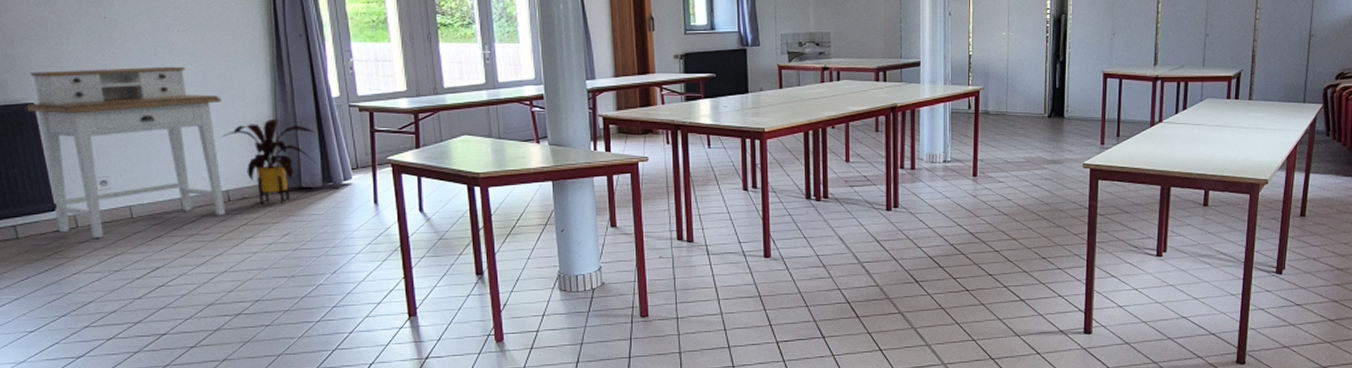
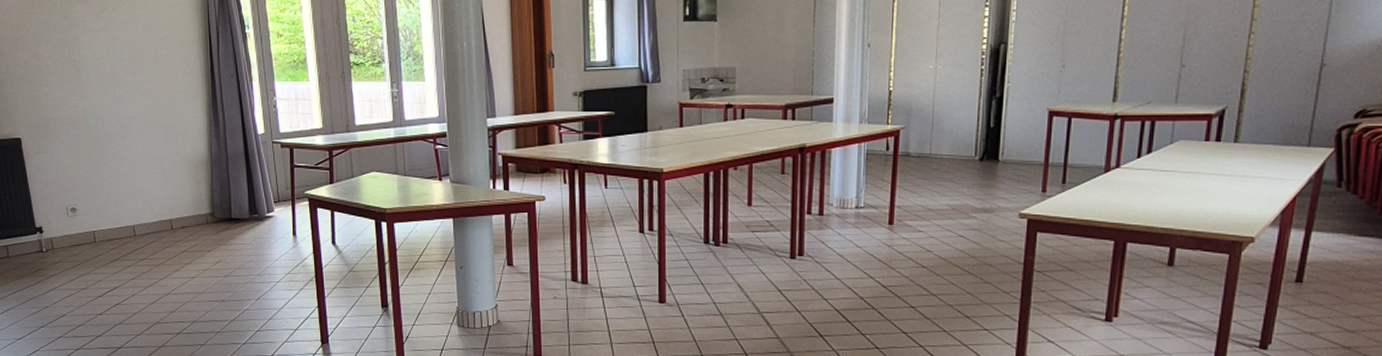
desk: present [25,66,225,238] -> none [14,105,169,259]
house plant: present [221,118,316,205] -> none [166,153,244,234]

